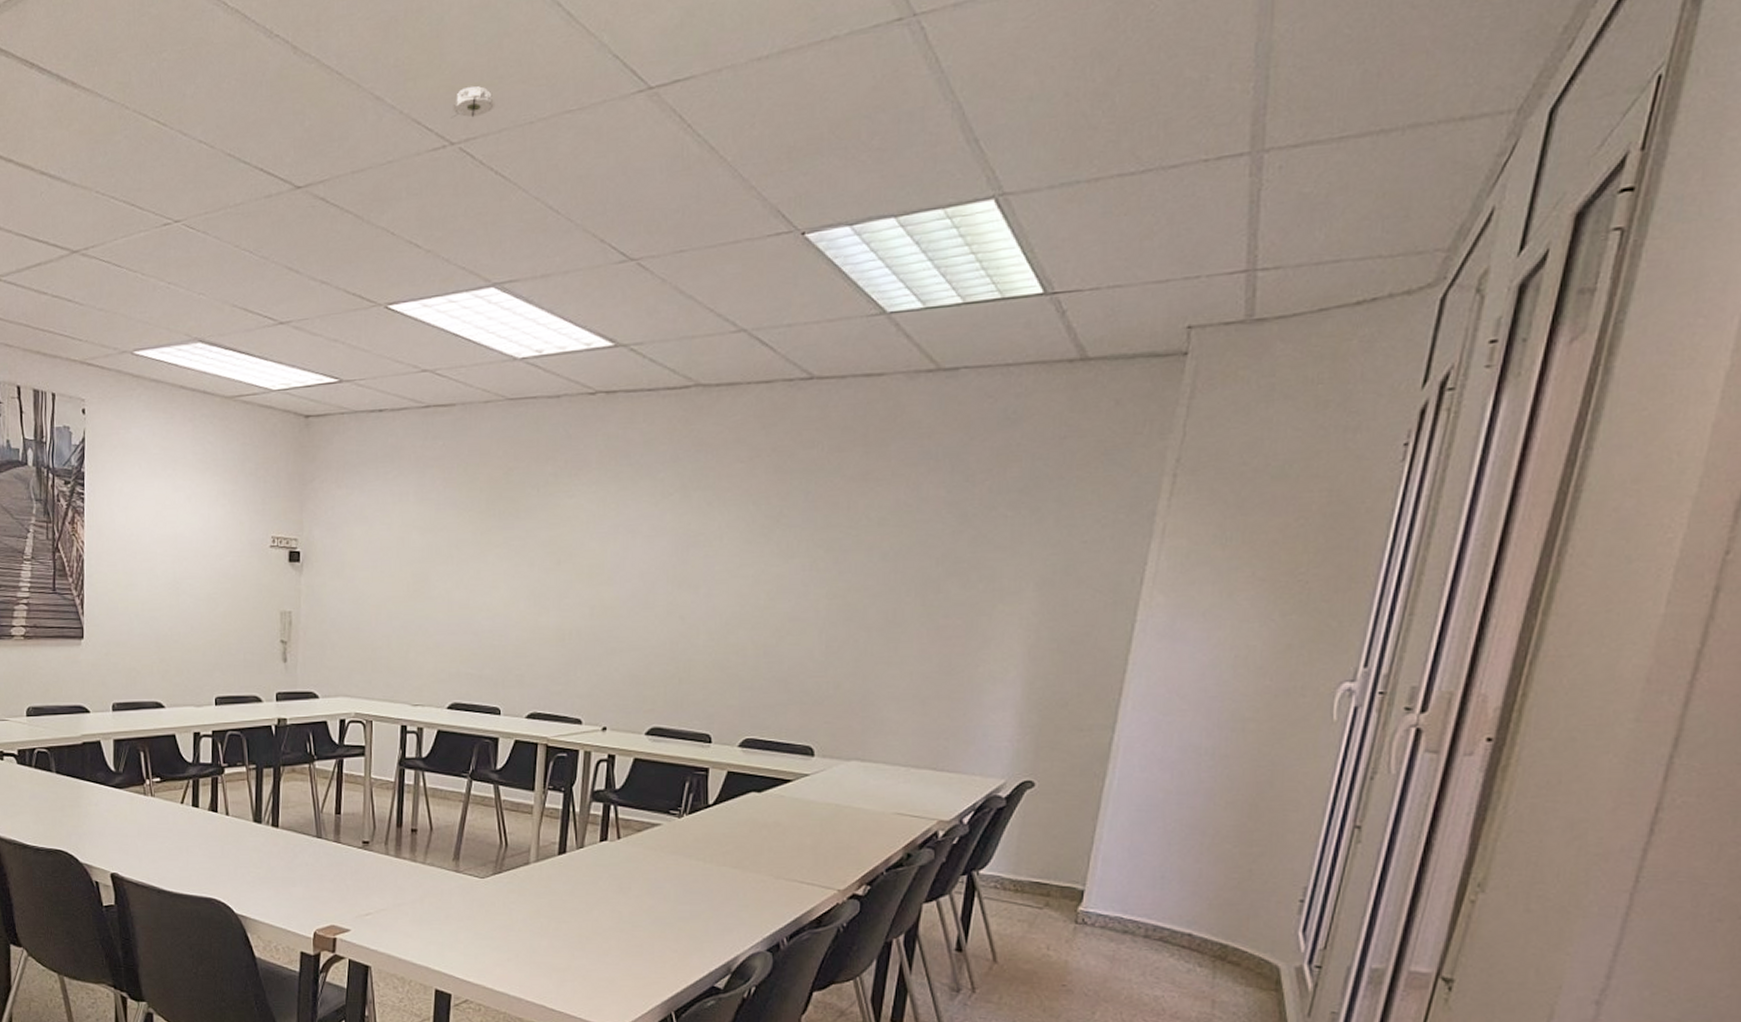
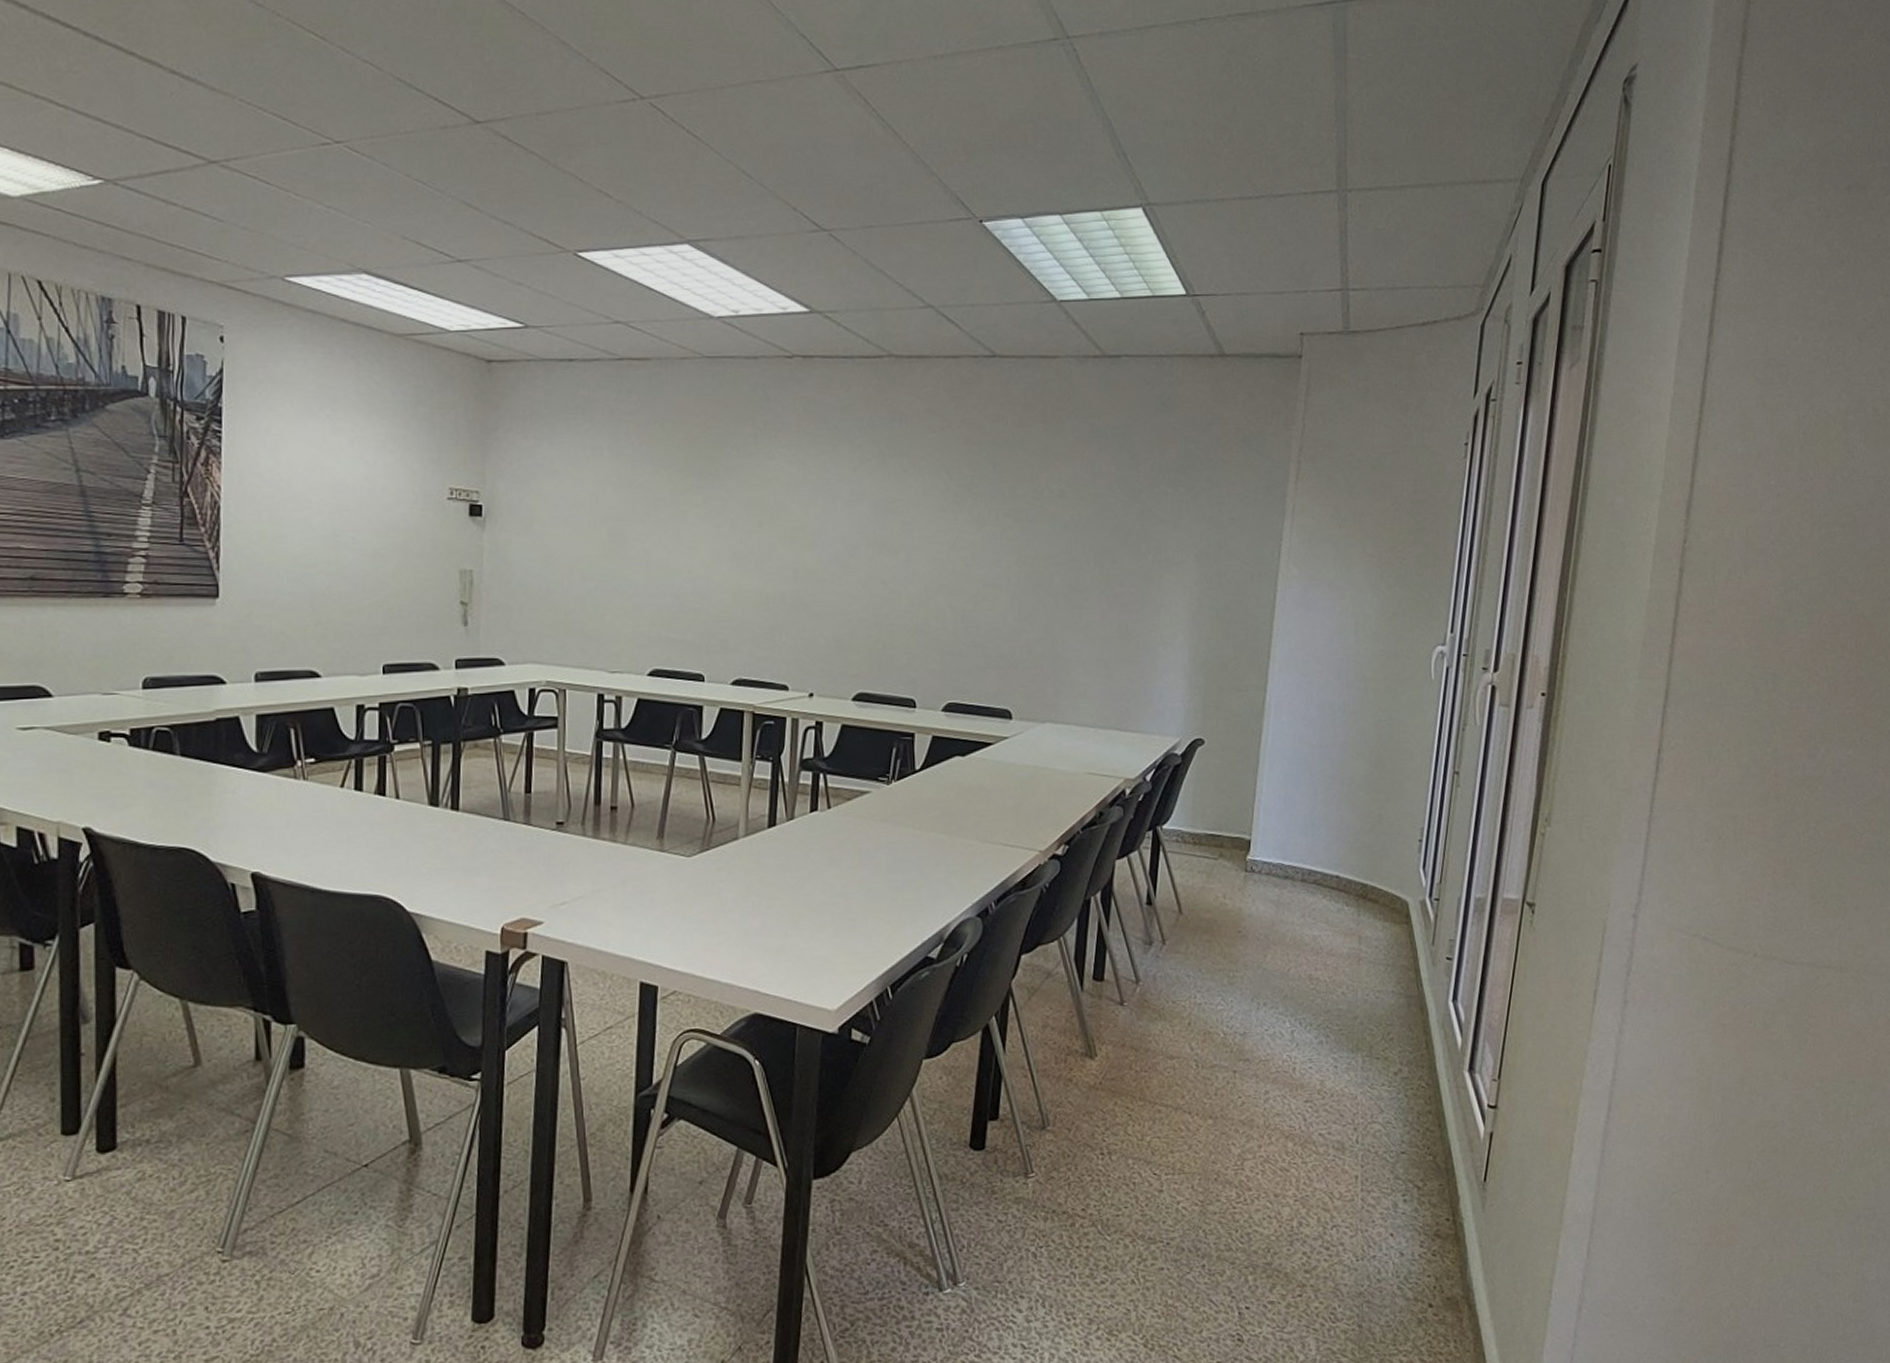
smoke detector: present [450,86,495,119] -> none [640,45,686,75]

